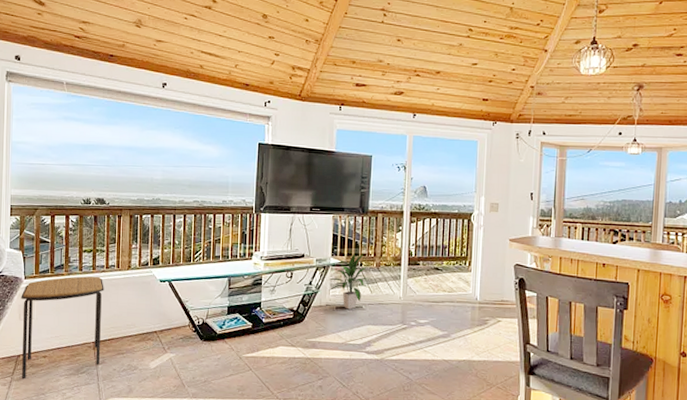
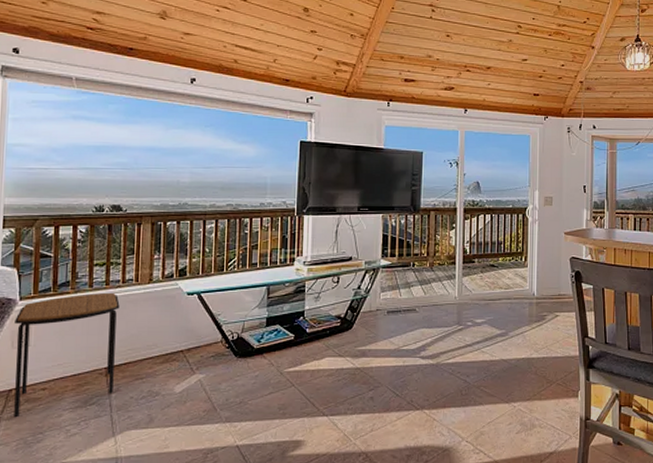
indoor plant: present [328,253,370,310] -> none [378,253,423,313]

